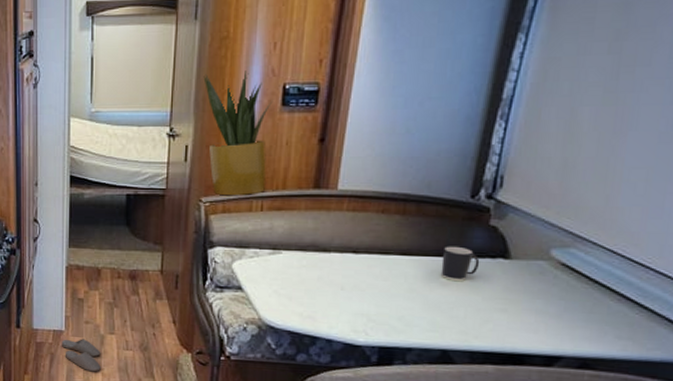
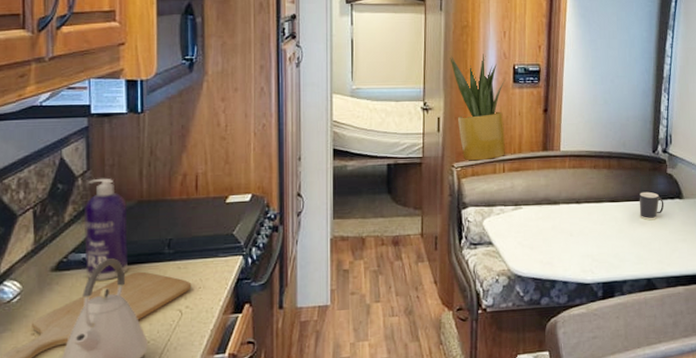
slippers: present [61,339,102,372] -> none [326,311,369,345]

